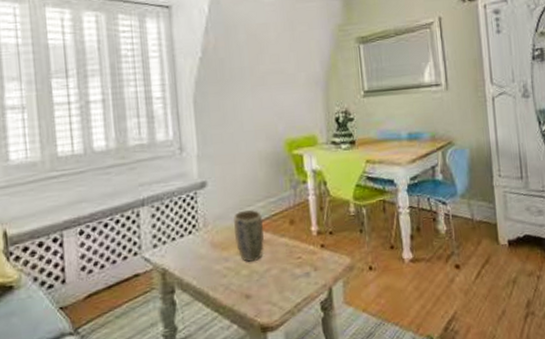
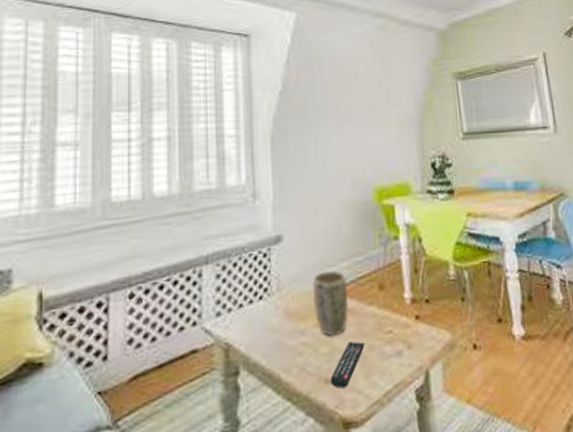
remote control: none [250,265,279,302] -> present [330,341,366,389]

